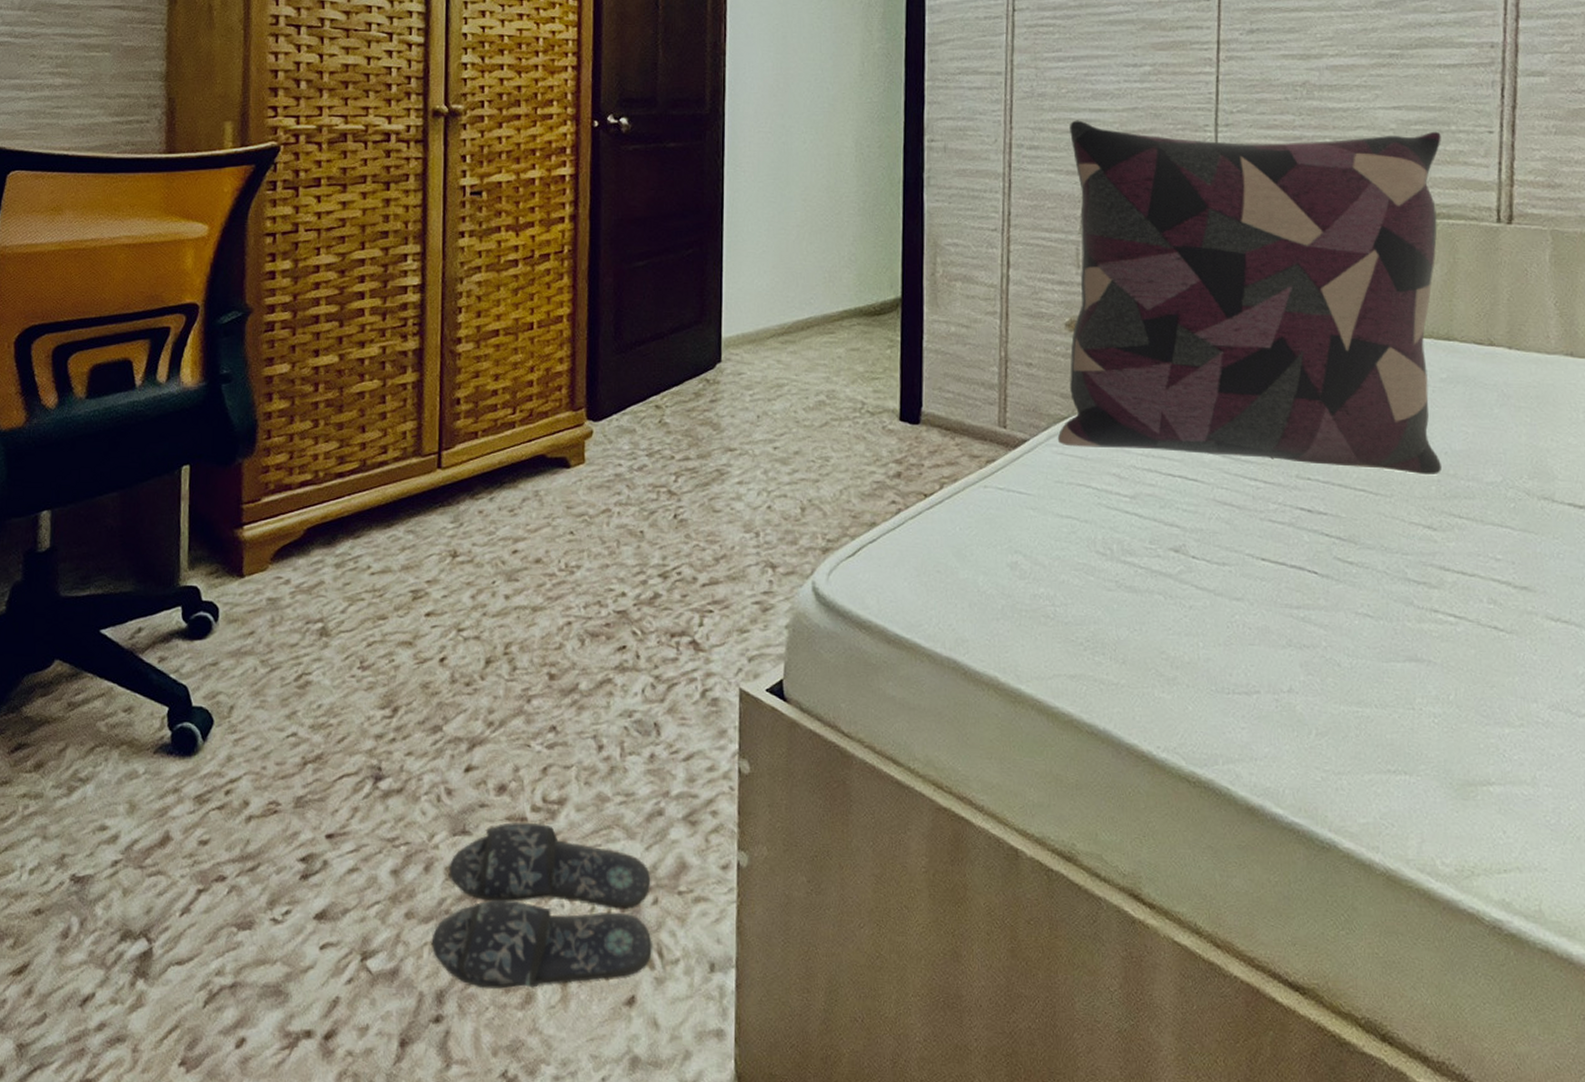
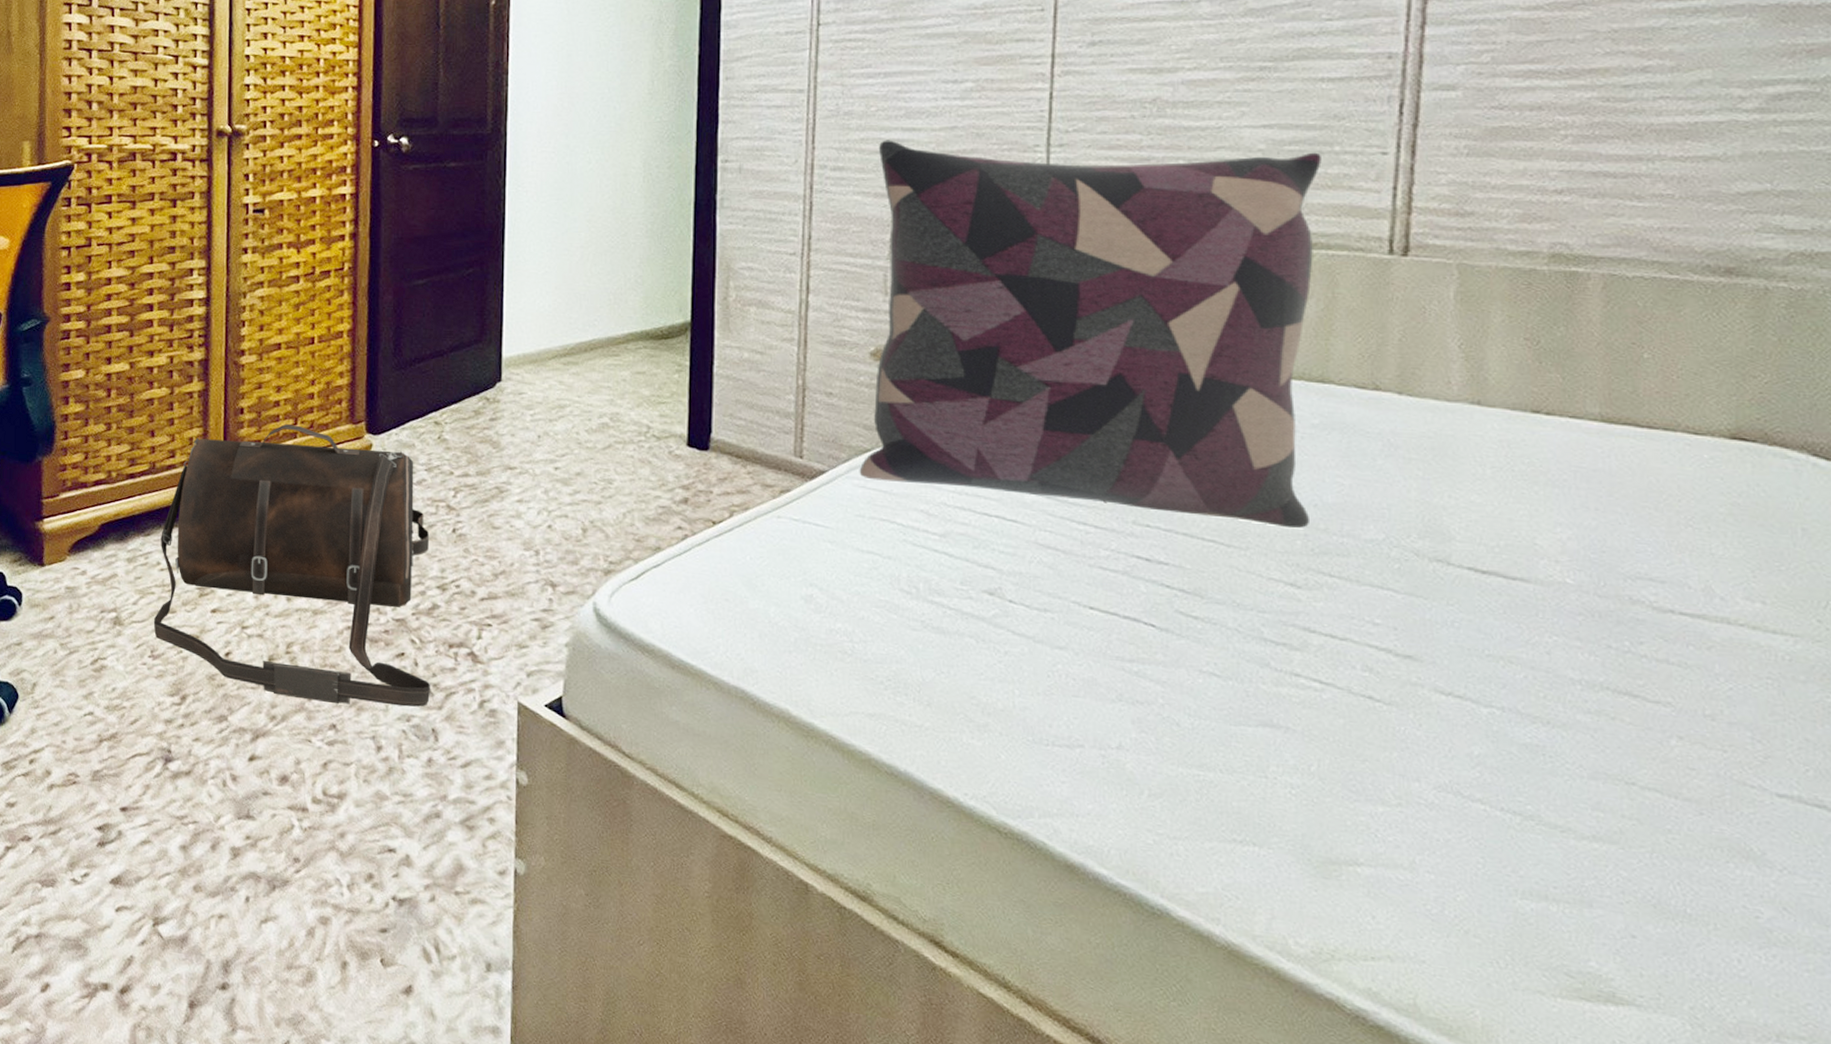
duffel bag: none [363,414,653,705] -> present [153,424,431,707]
slippers: present [433,822,652,989] -> none [219,811,429,968]

